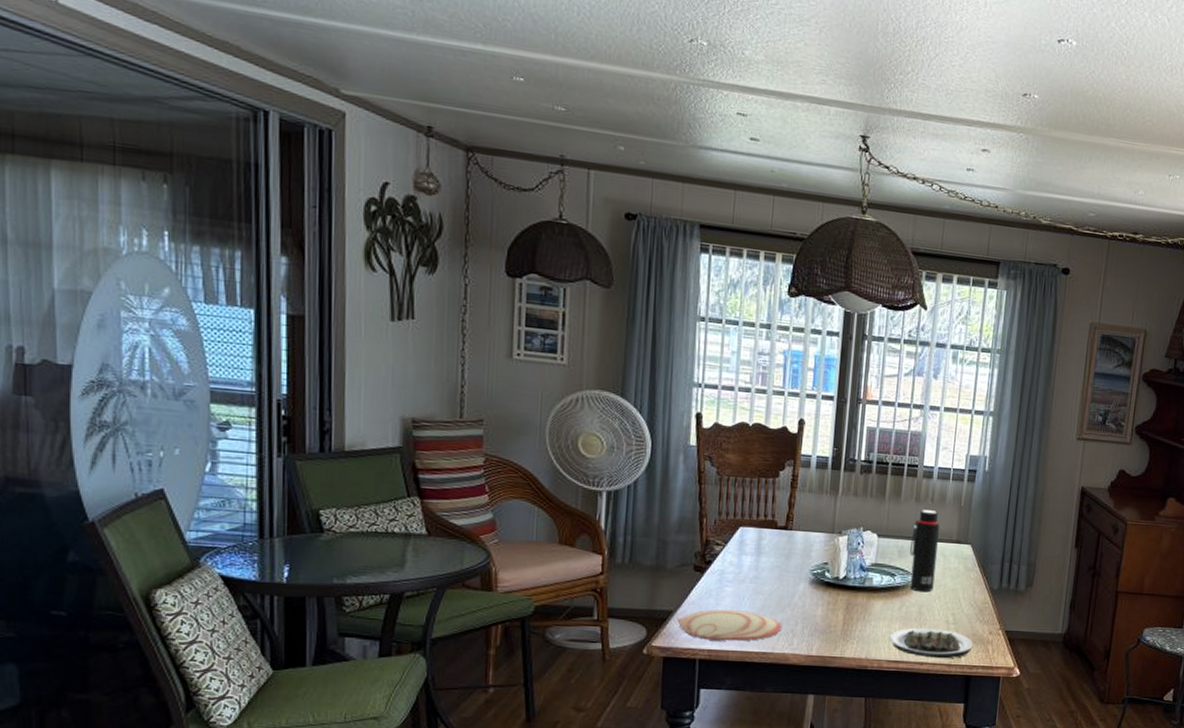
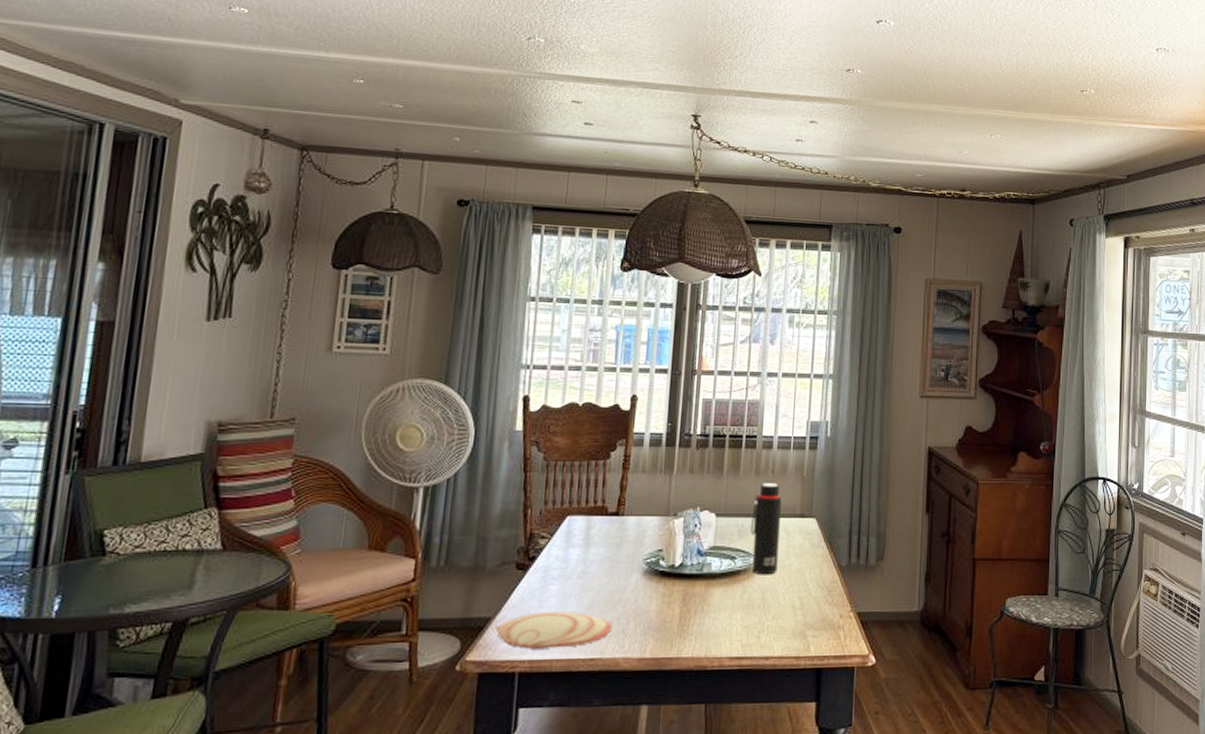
plate: present [889,628,974,659] -> none [730,616,823,651]

